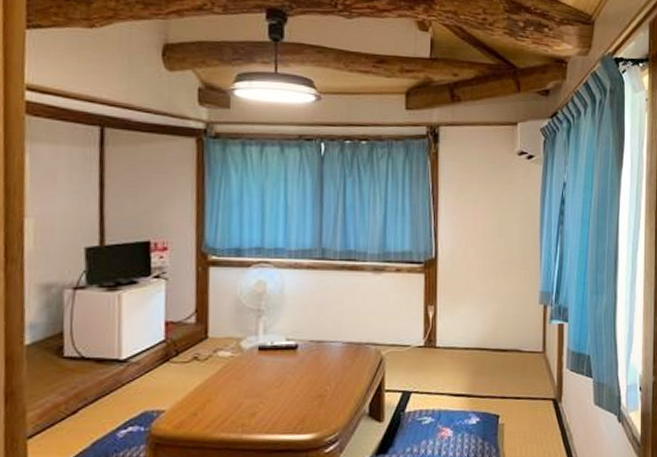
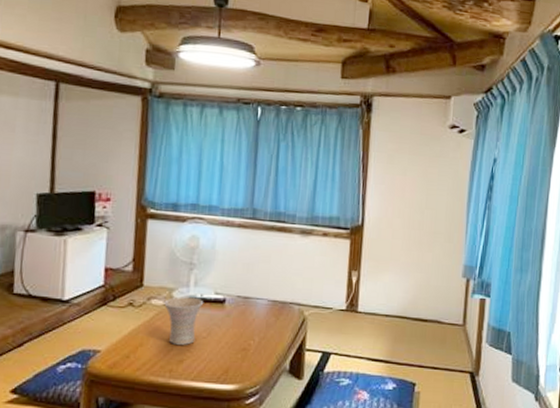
vase: none [232,346,274,398] -> present [164,297,203,346]

